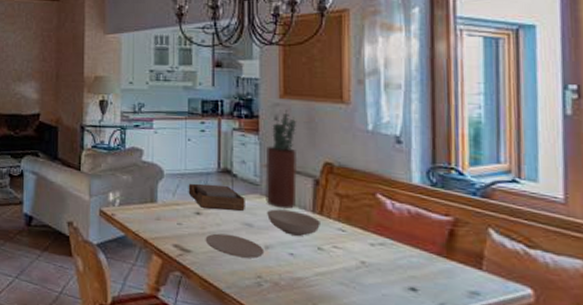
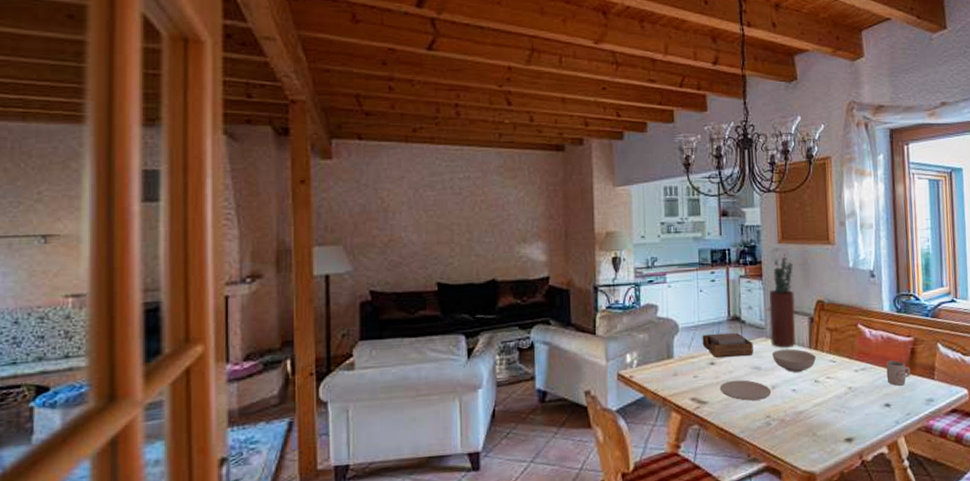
mug: none [413,239,448,270] -> present [886,360,911,386]

